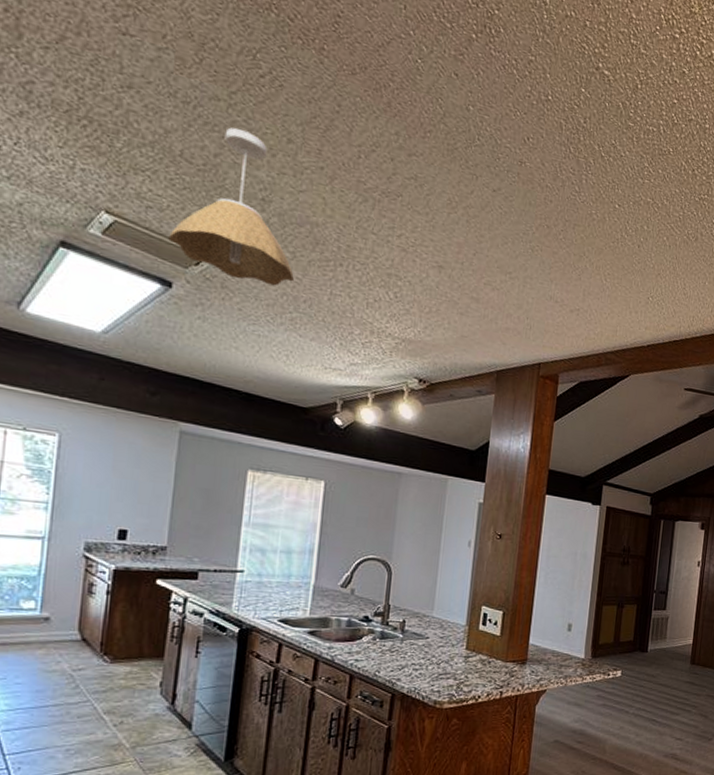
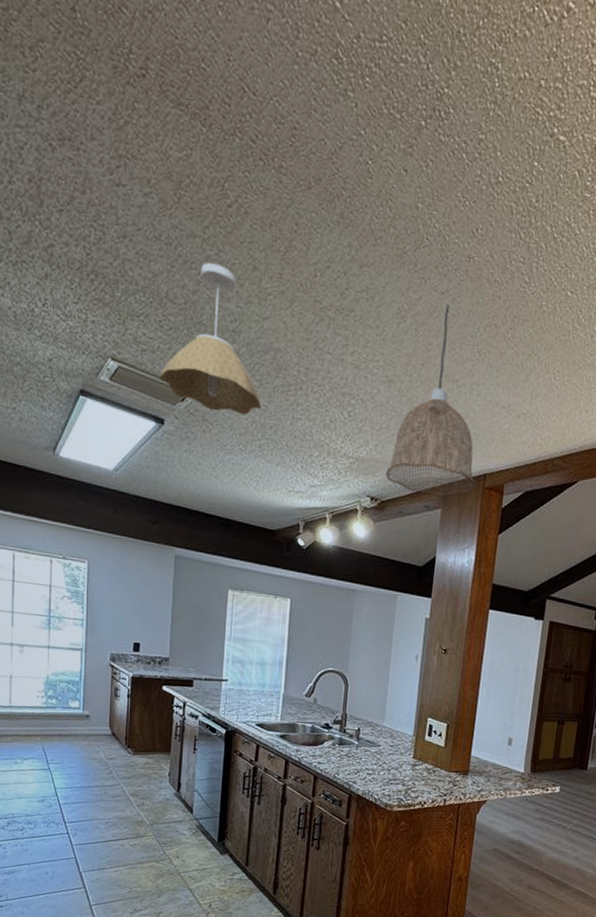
pendant lamp: none [435,201,531,383] -> present [385,304,476,497]

